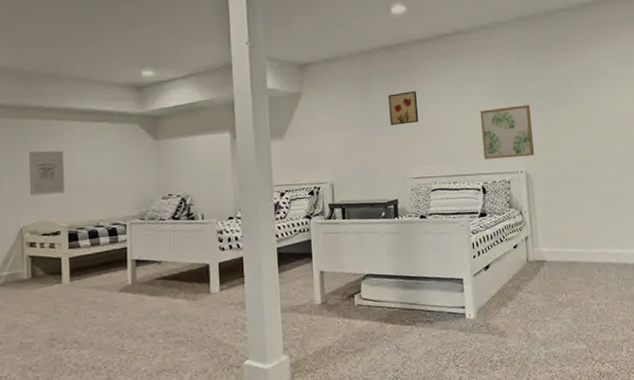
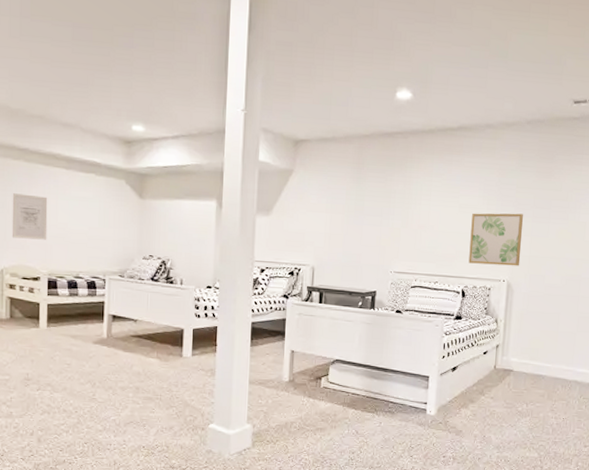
wall art: present [388,91,419,125] -> none [379,183,411,217]

